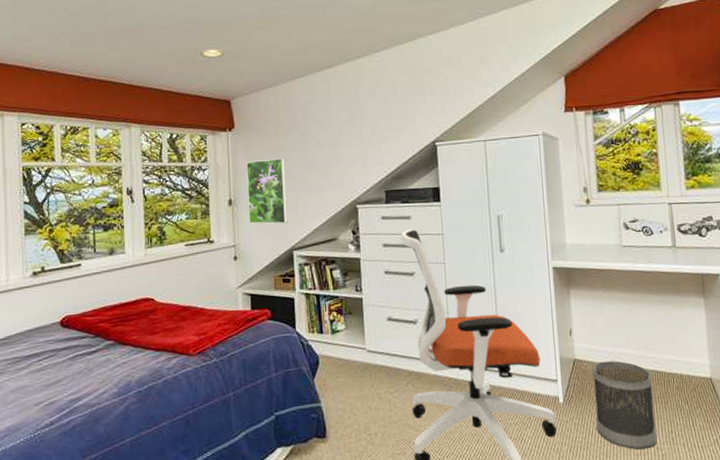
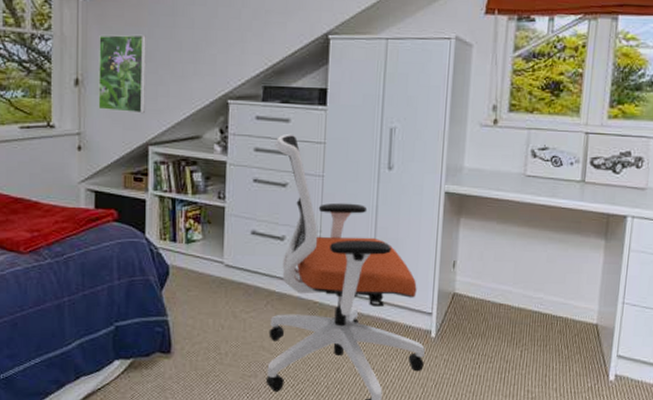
wastebasket: present [592,361,658,450] -> none [467,298,535,391]

